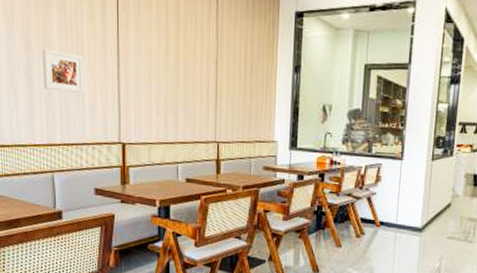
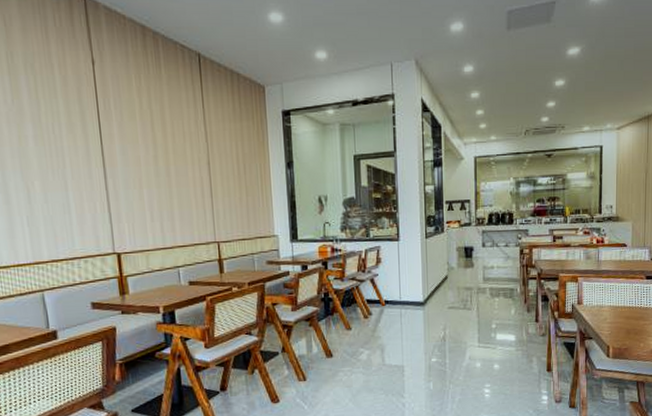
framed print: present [43,48,85,94] -> none [19,164,70,207]

